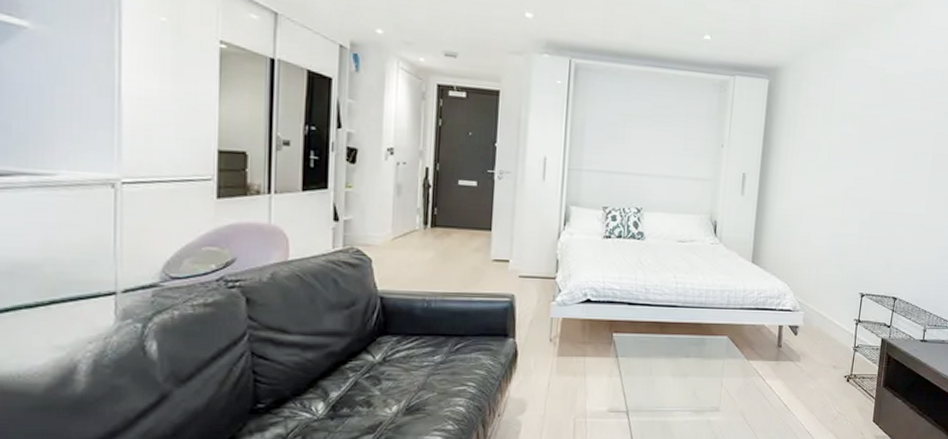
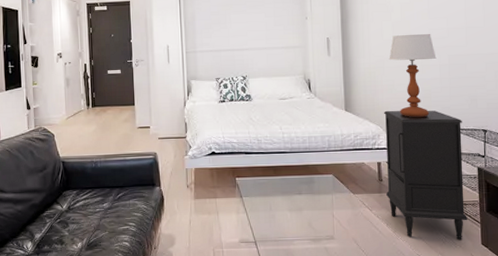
nightstand: none [783,266,874,417] -> present [384,110,467,240]
table lamp: none [808,180,859,279] -> present [389,33,437,118]

